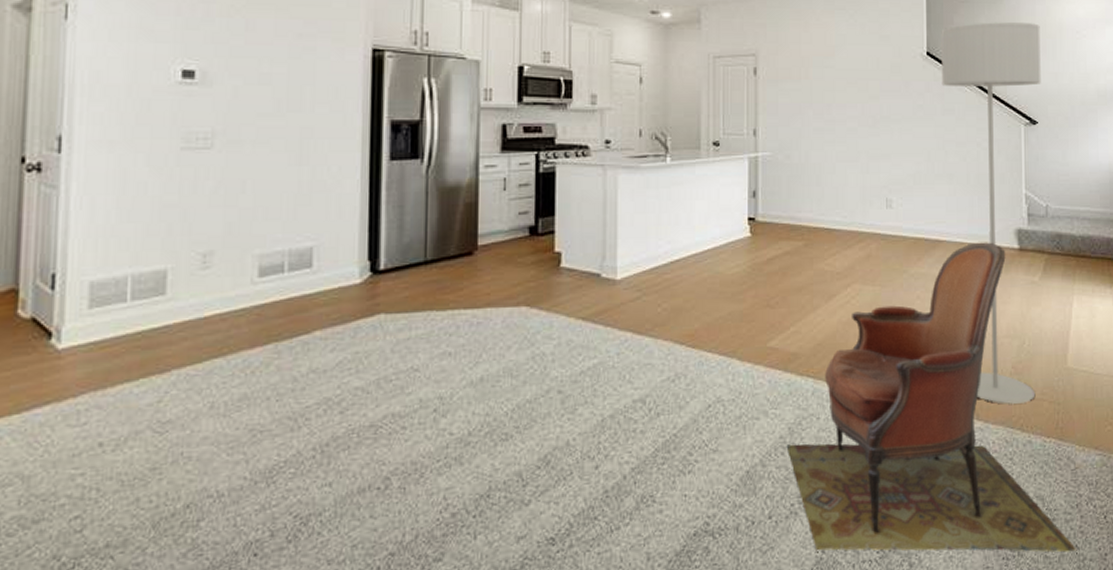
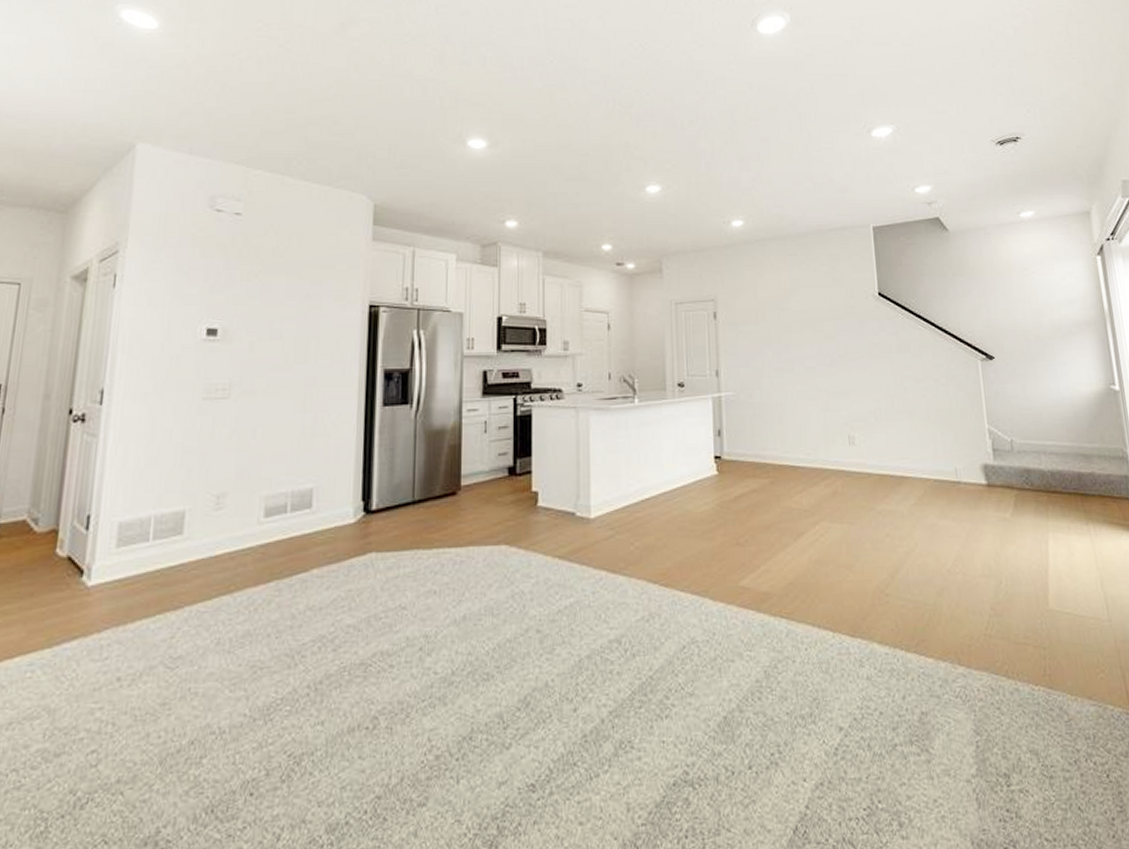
armchair: present [786,242,1077,554] -> none [763,478,1081,818]
floor lamp: present [941,22,1041,404] -> none [891,262,1019,649]

